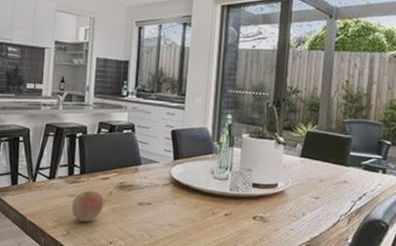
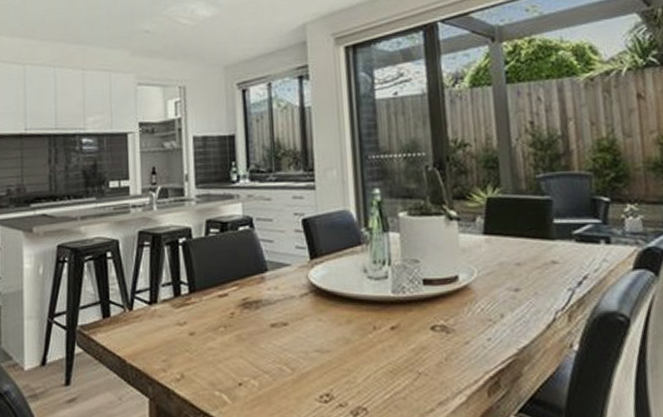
apple: present [71,190,104,223] -> none [182,313,225,360]

